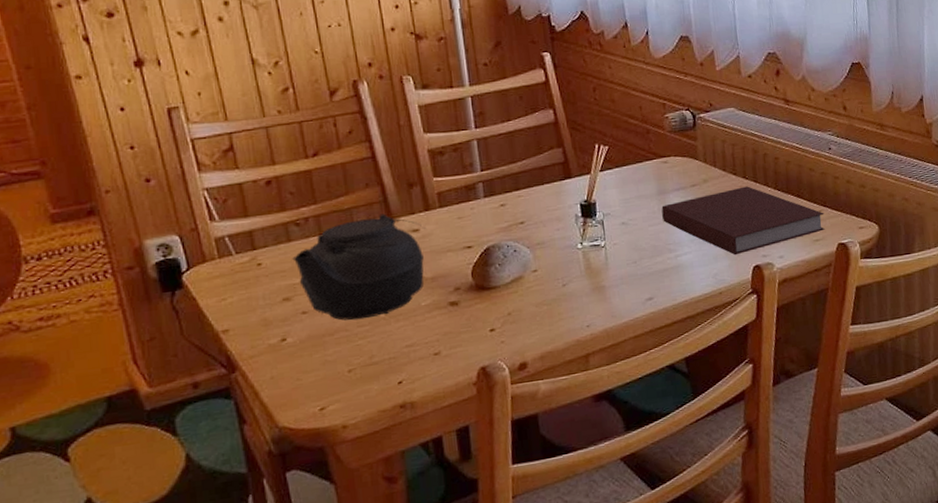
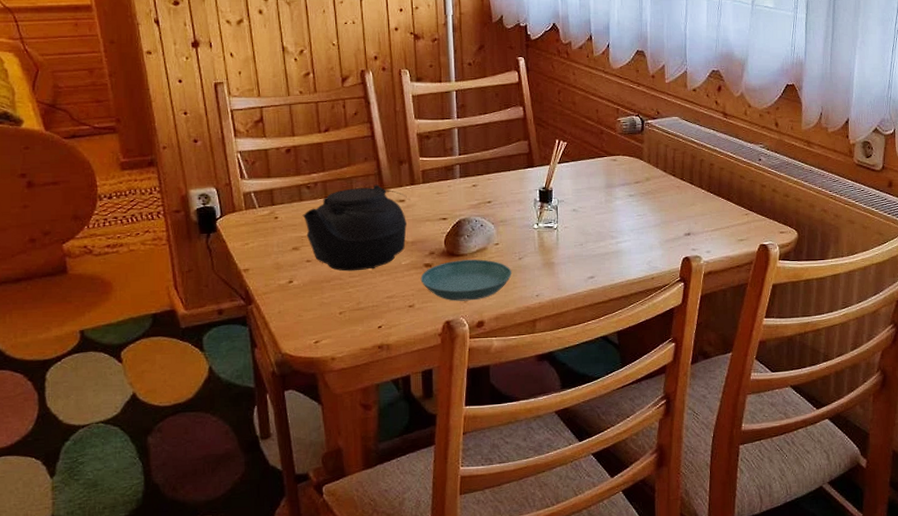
saucer: none [445,290,556,343] -> present [420,259,512,301]
notebook: present [661,186,825,256] -> none [608,187,750,247]

